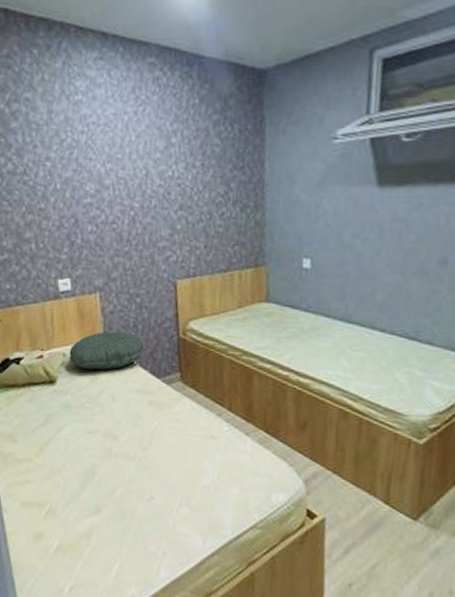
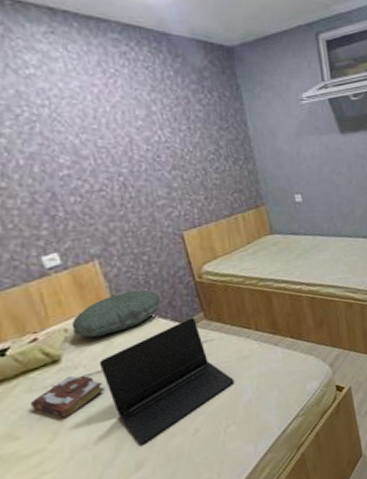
book: none [28,399,84,438] -> present [29,375,105,418]
laptop: none [83,375,197,491] -> present [99,318,235,445]

